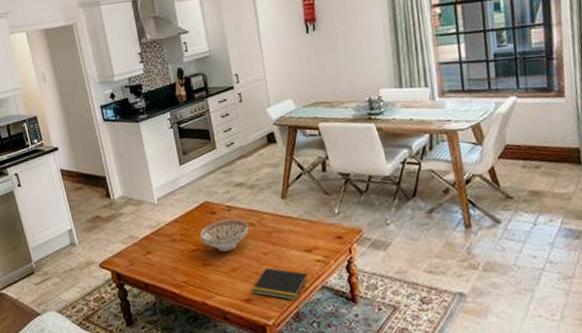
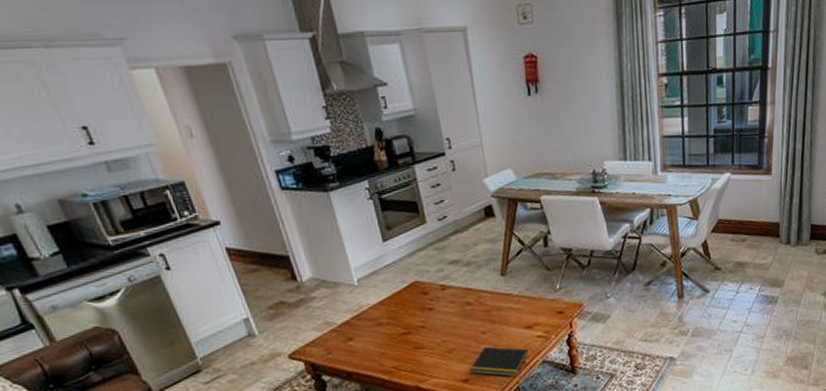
decorative bowl: present [200,218,249,252] -> none [411,298,465,334]

